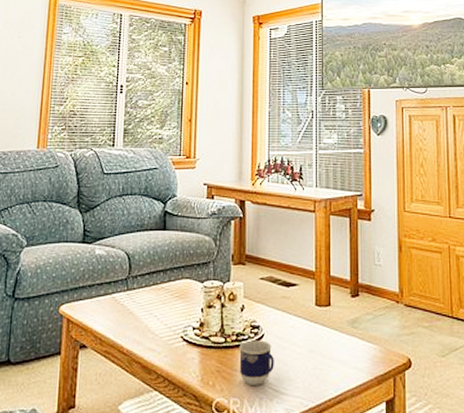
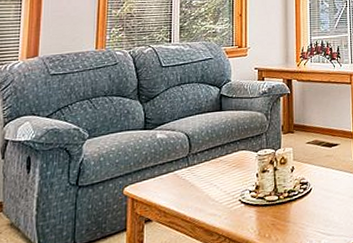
cup: present [239,340,274,385] -> none [291,193,321,232]

